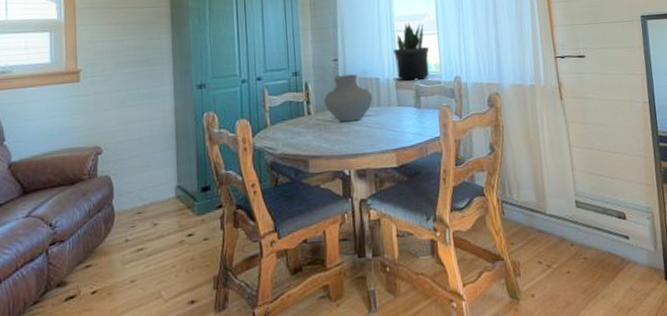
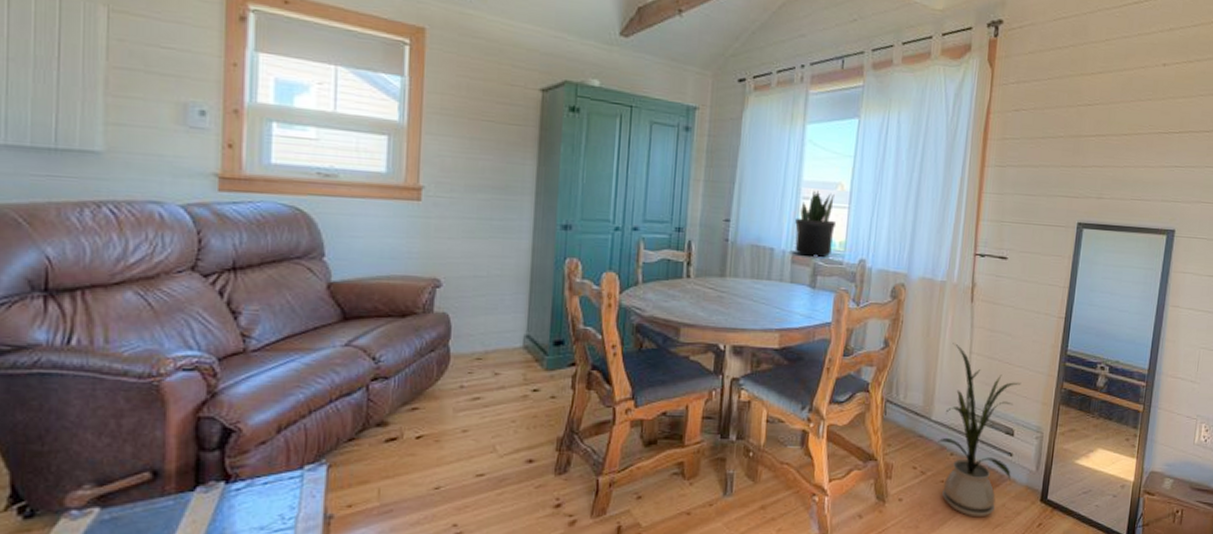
vase: present [324,74,373,122] -> none [707,238,763,292]
house plant: none [552,139,632,305] -> present [938,343,1021,518]

